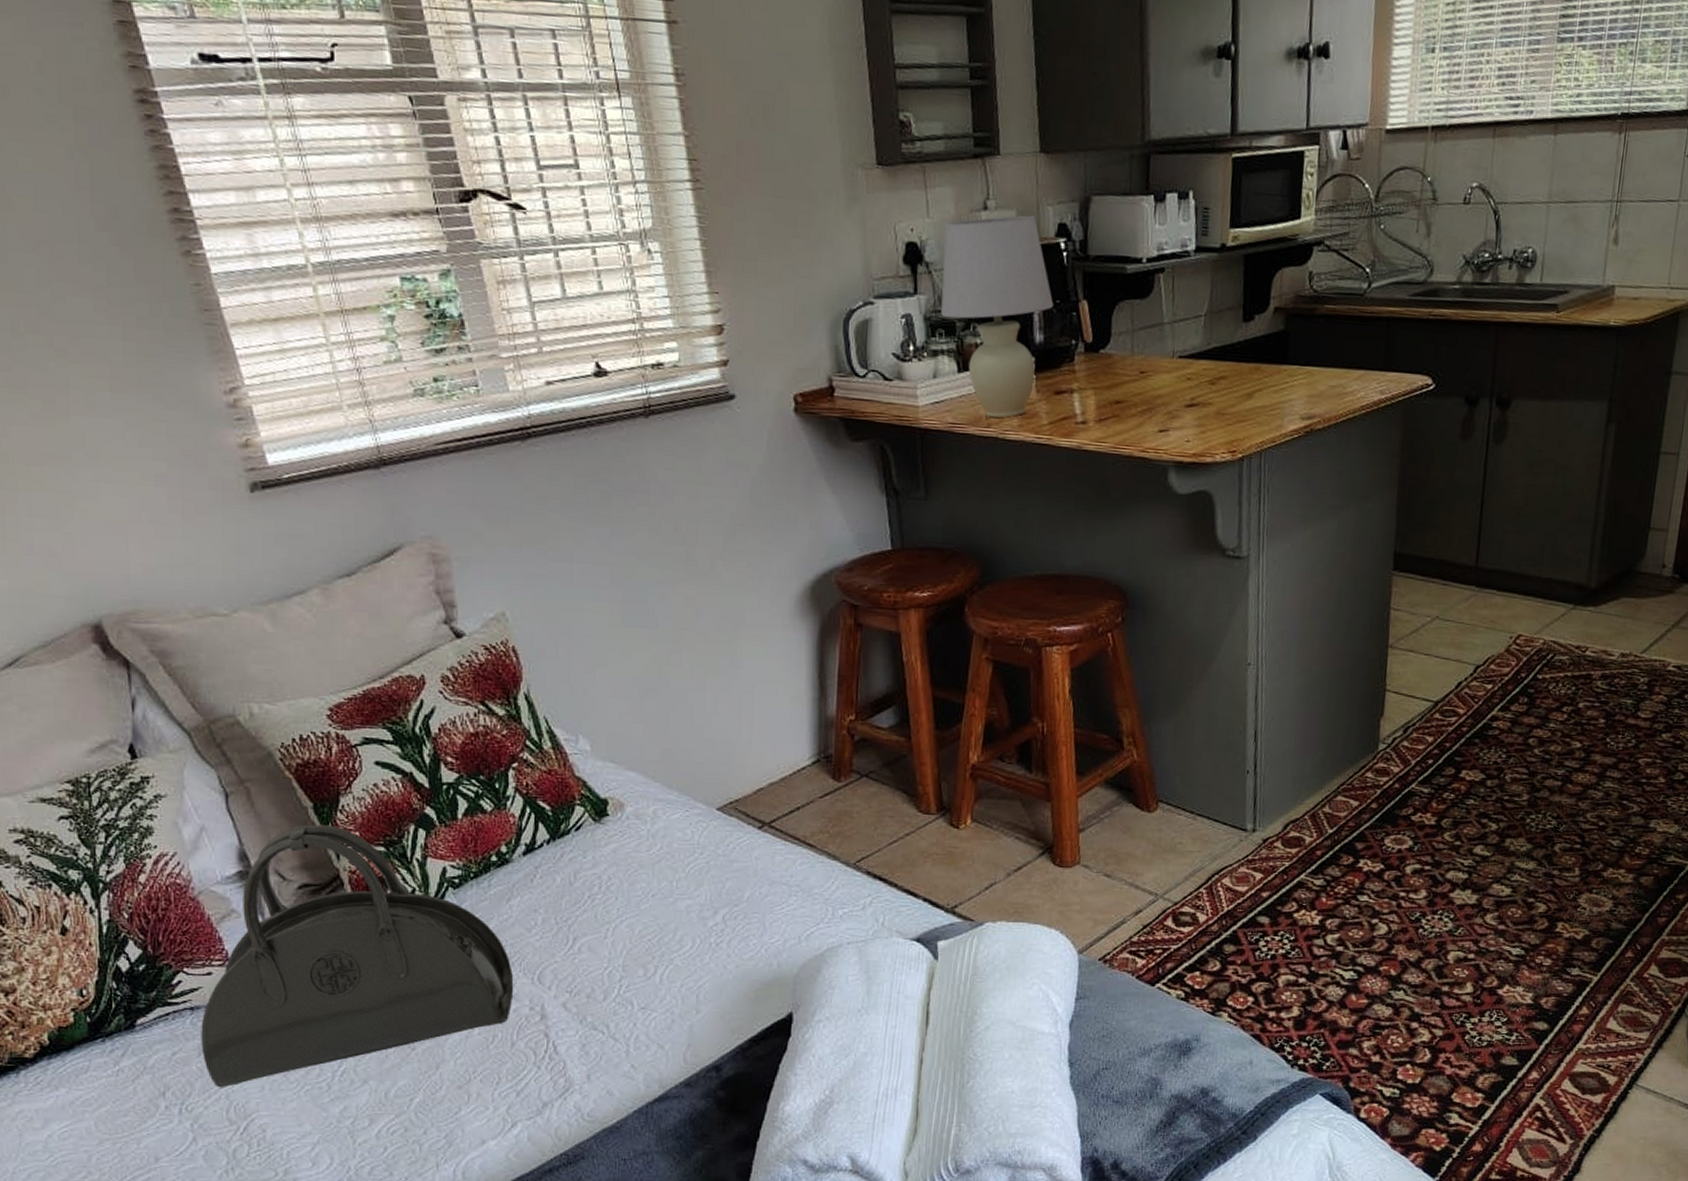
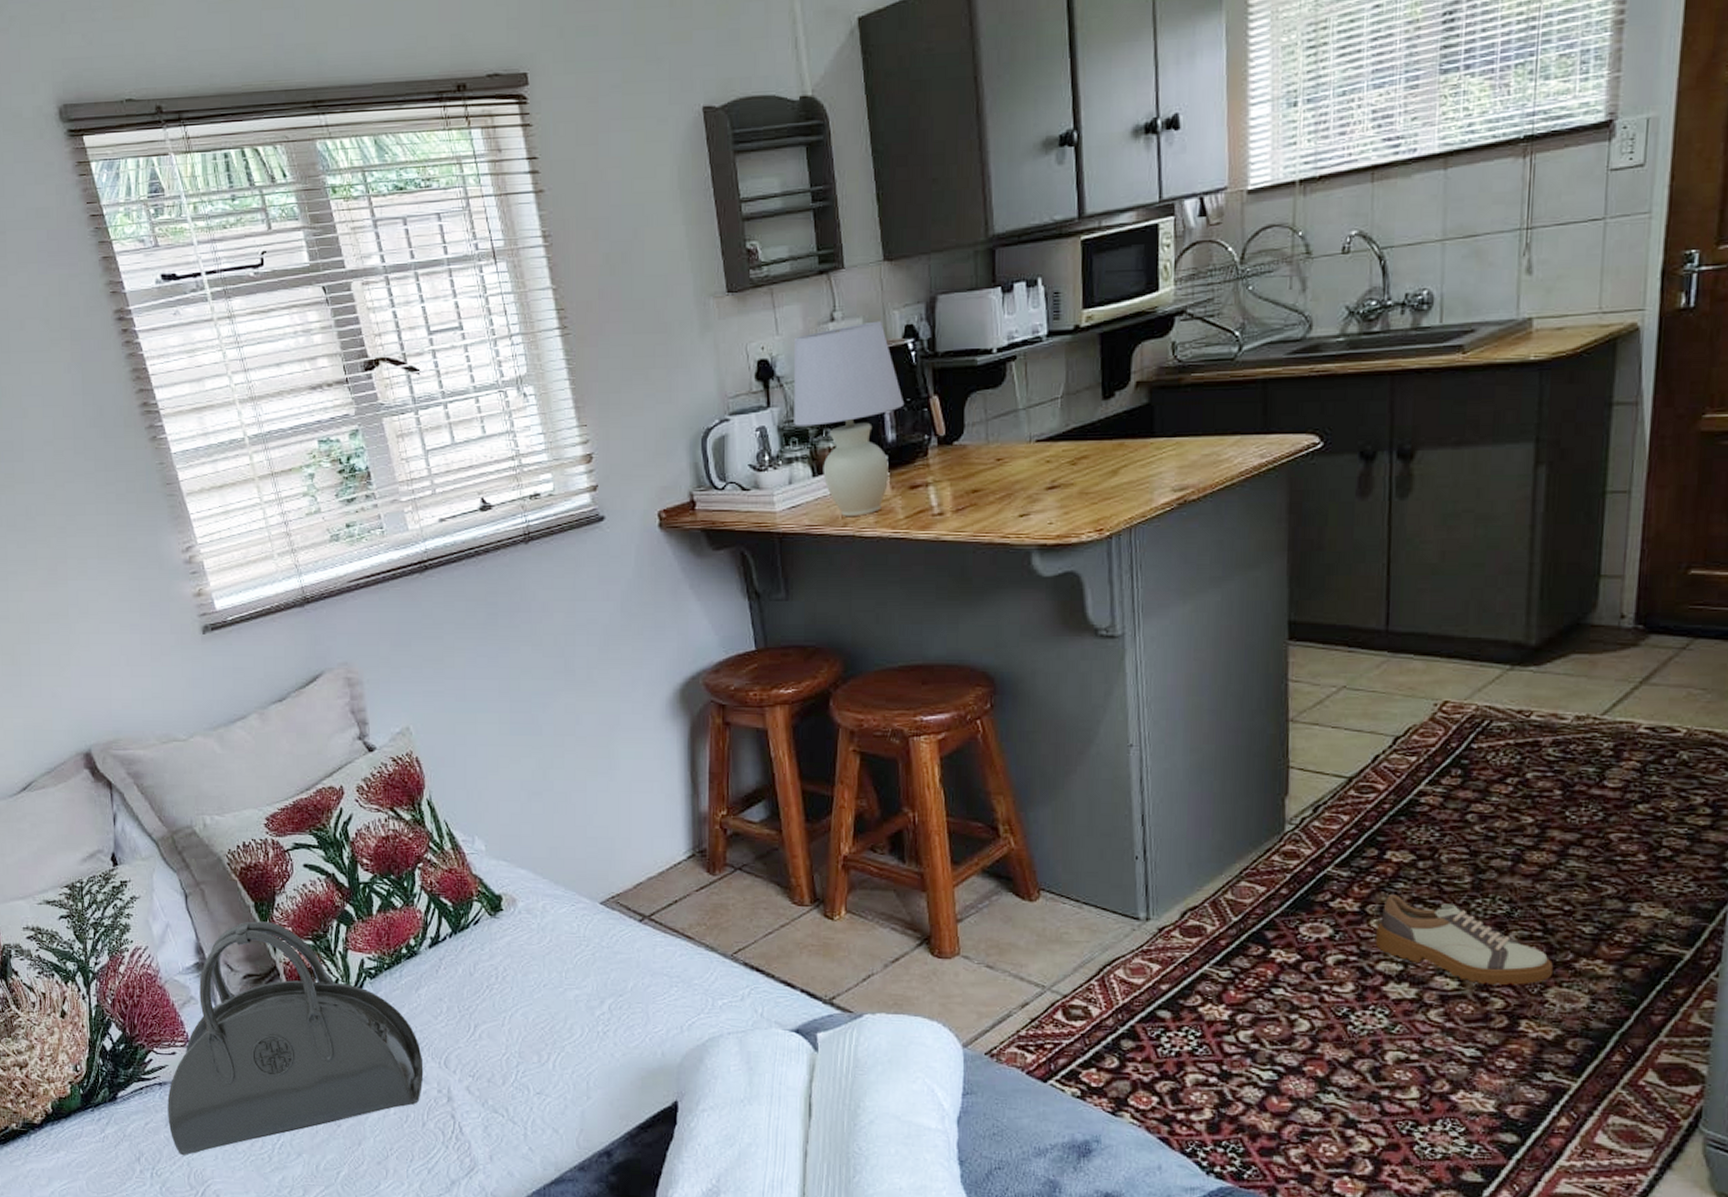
shoe: none [1447,810,1587,892] -> present [1376,894,1554,986]

